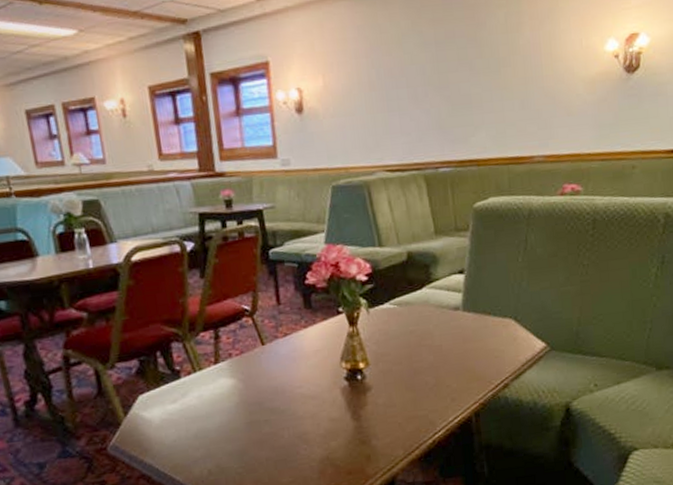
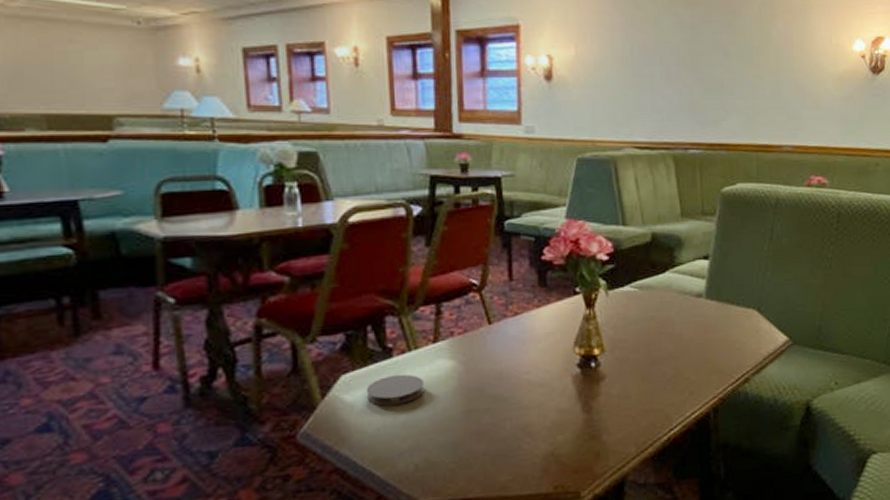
coaster: none [160,392,210,421] -> present [366,374,424,406]

